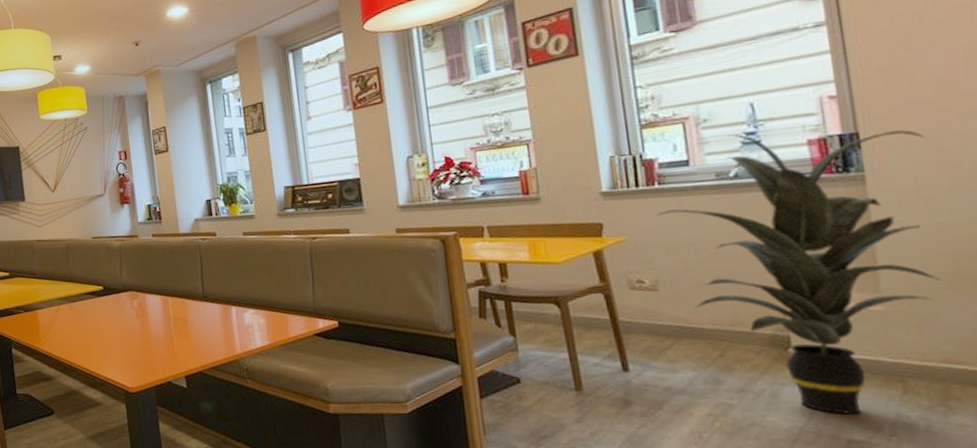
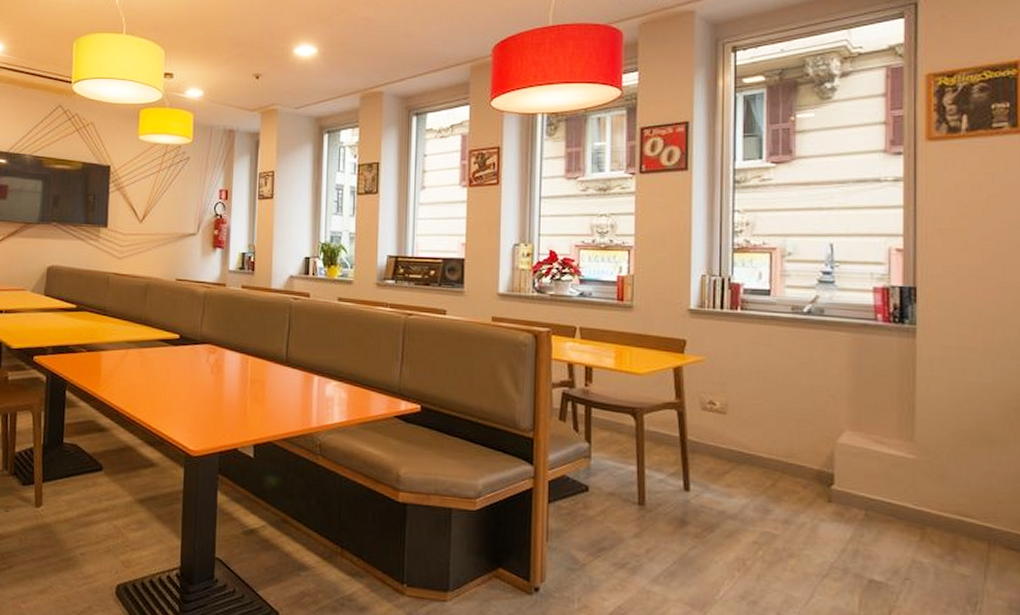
indoor plant: present [655,130,941,414] -> none [734,271,969,556]

